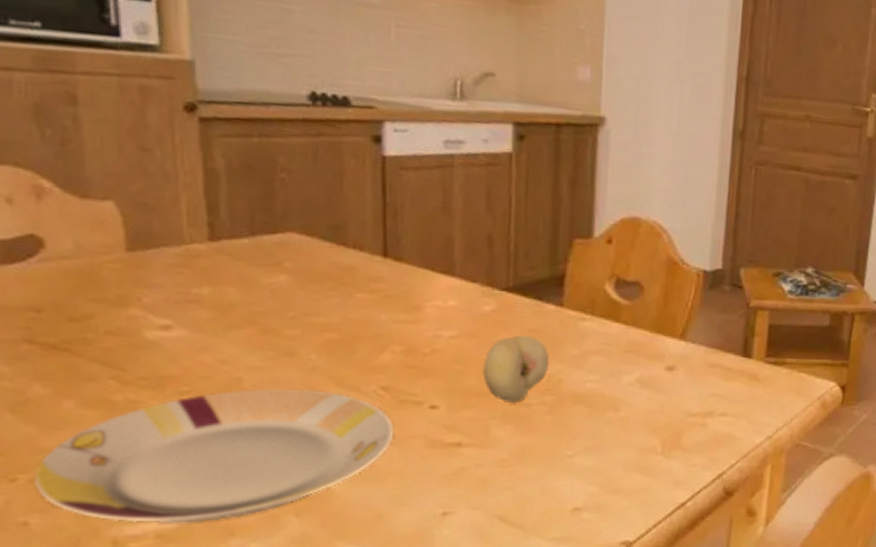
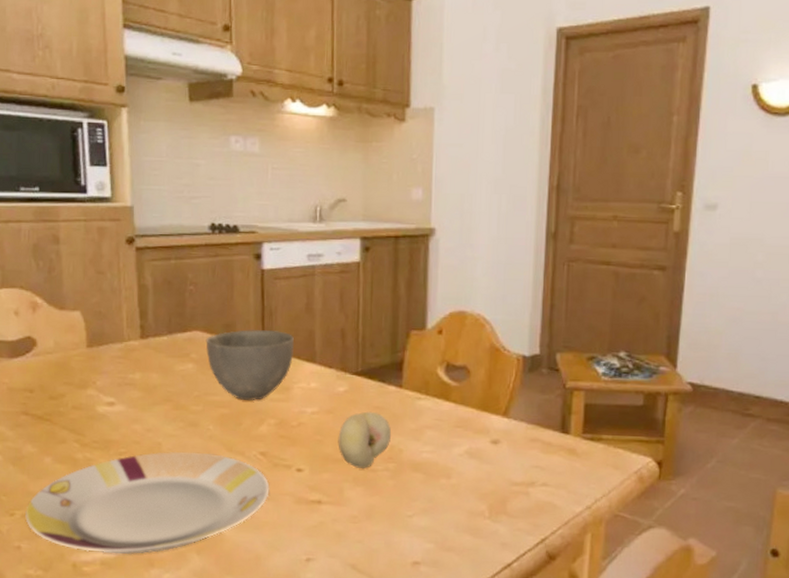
bowl: none [304,232,427,322] -> present [206,330,295,401]

